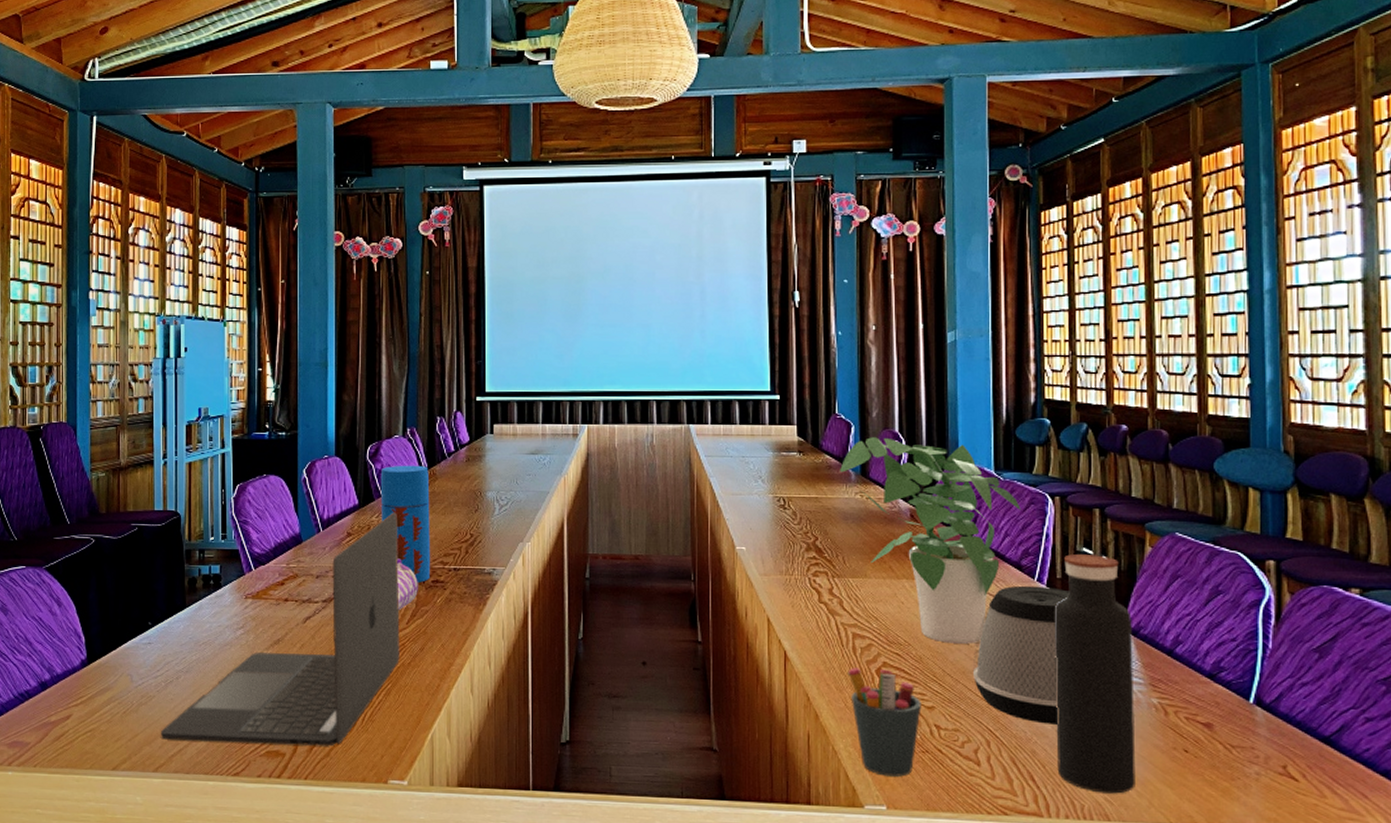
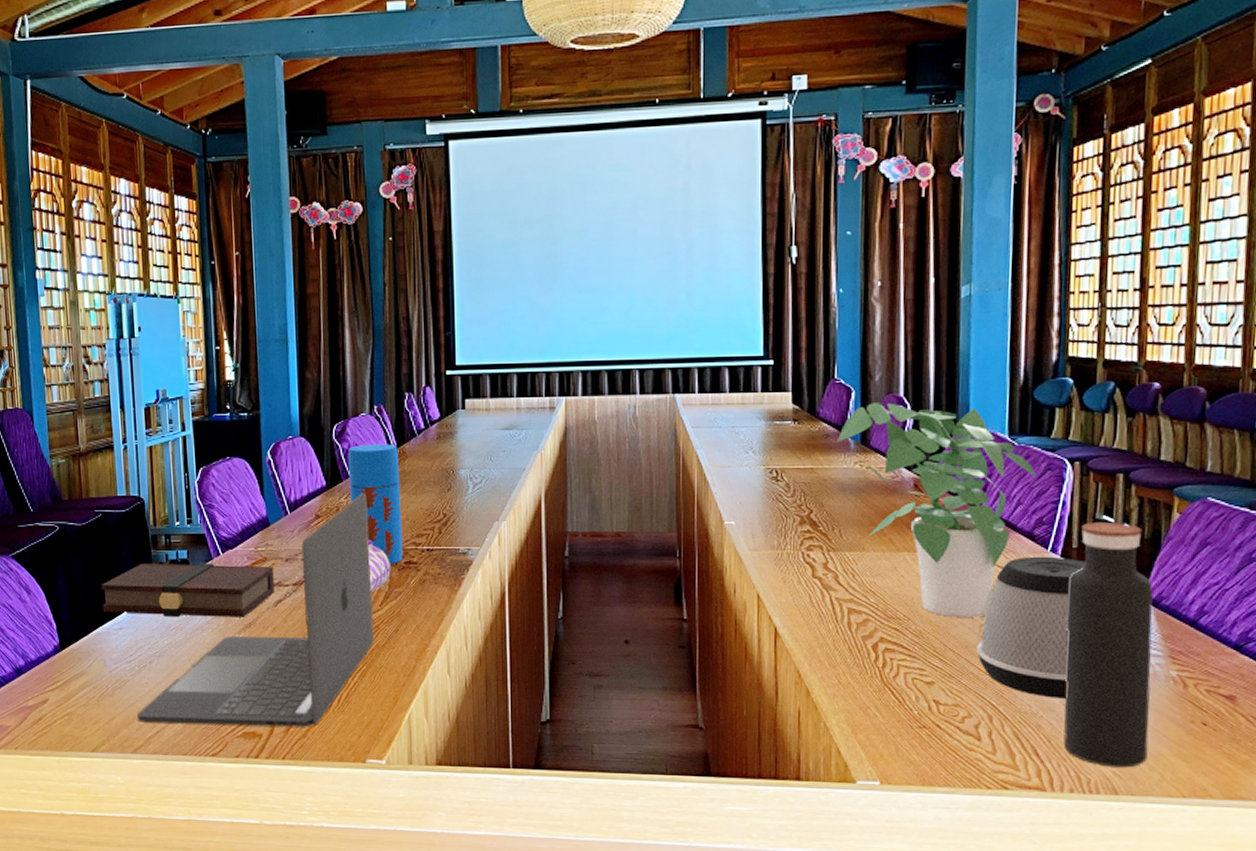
book: none [132,578,304,634] -> present [101,563,274,618]
pen holder: present [848,668,921,777] -> none [842,643,920,752]

